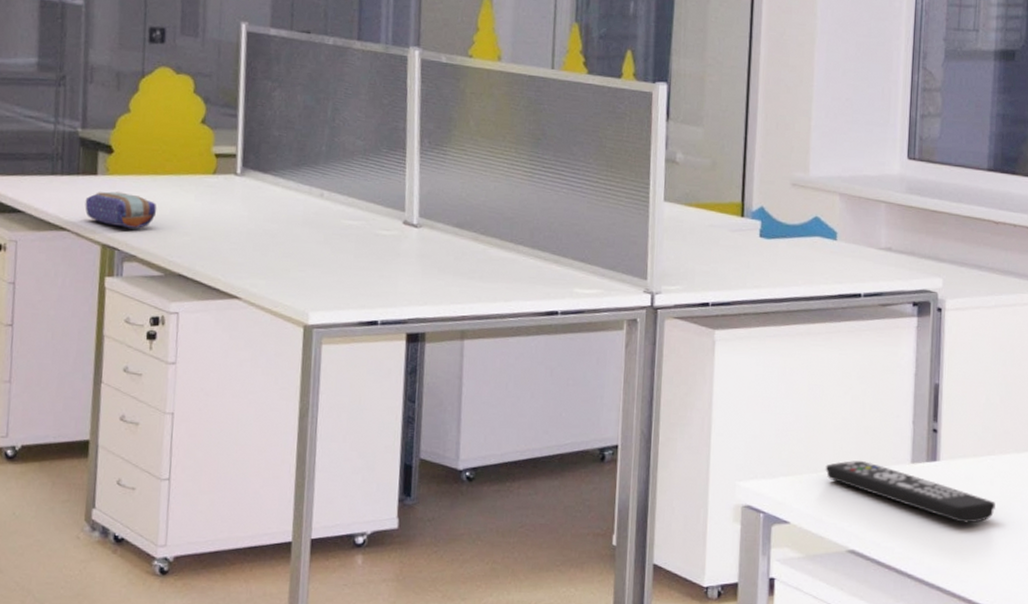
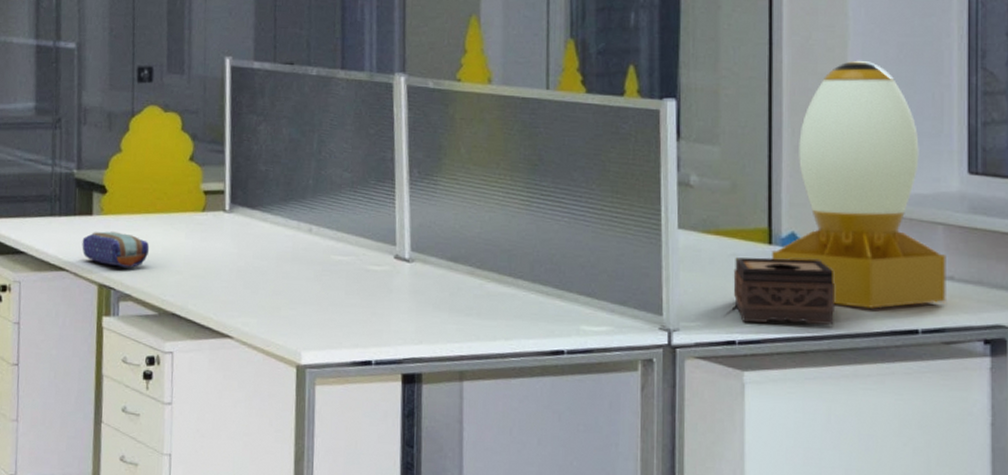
tissue box: none [709,228,795,289] -> present [733,257,835,325]
desk lamp: none [743,55,887,275] -> present [772,60,946,308]

